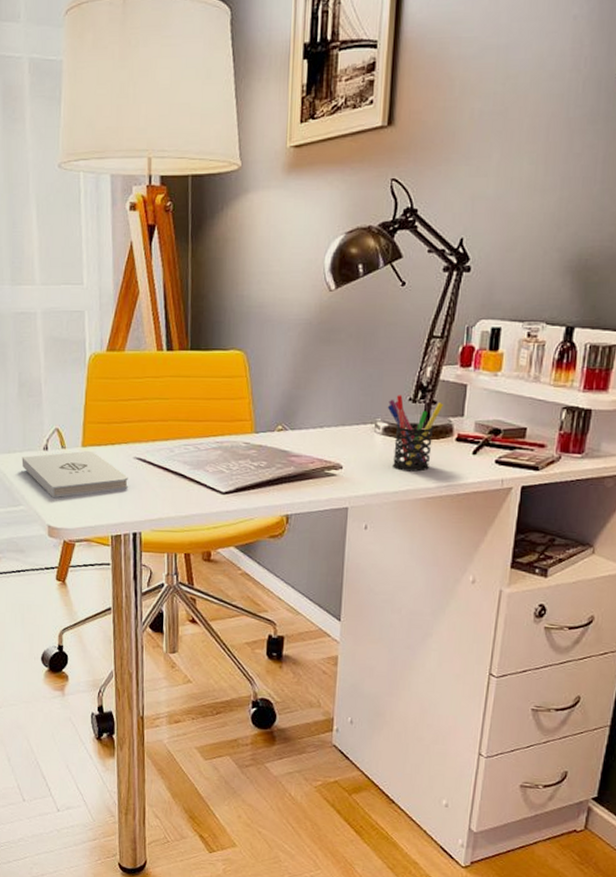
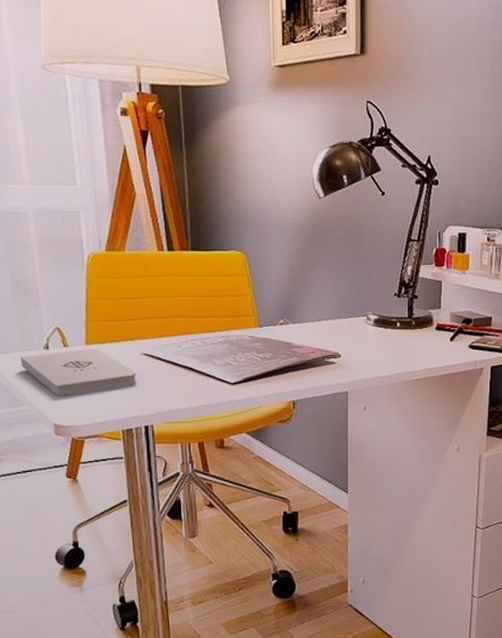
pen holder: present [387,395,444,472] -> none [376,290,424,357]

